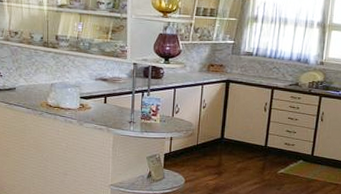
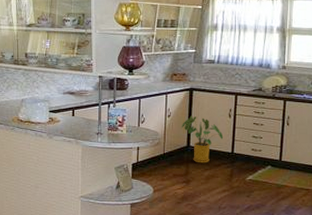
house plant: none [215,107,258,156] -> present [181,115,224,163]

